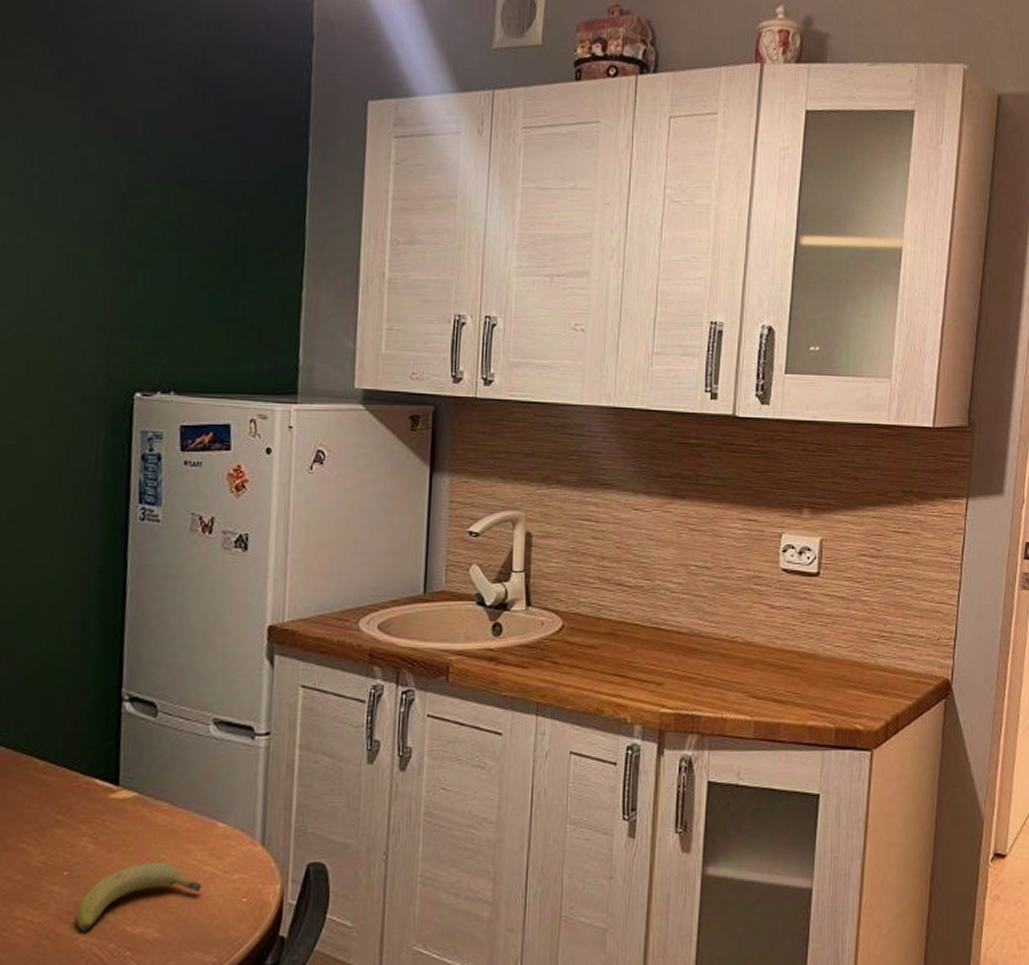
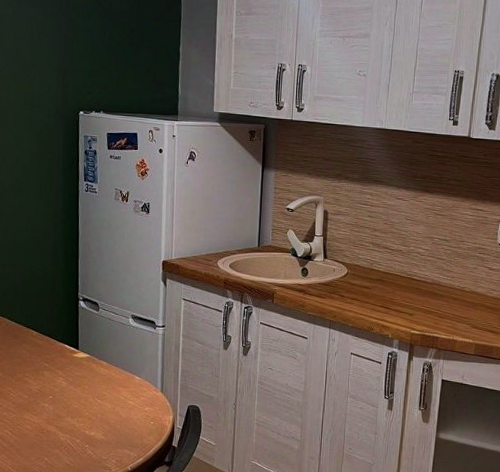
fruit: present [76,861,201,932] -> none [58,395,127,431]

